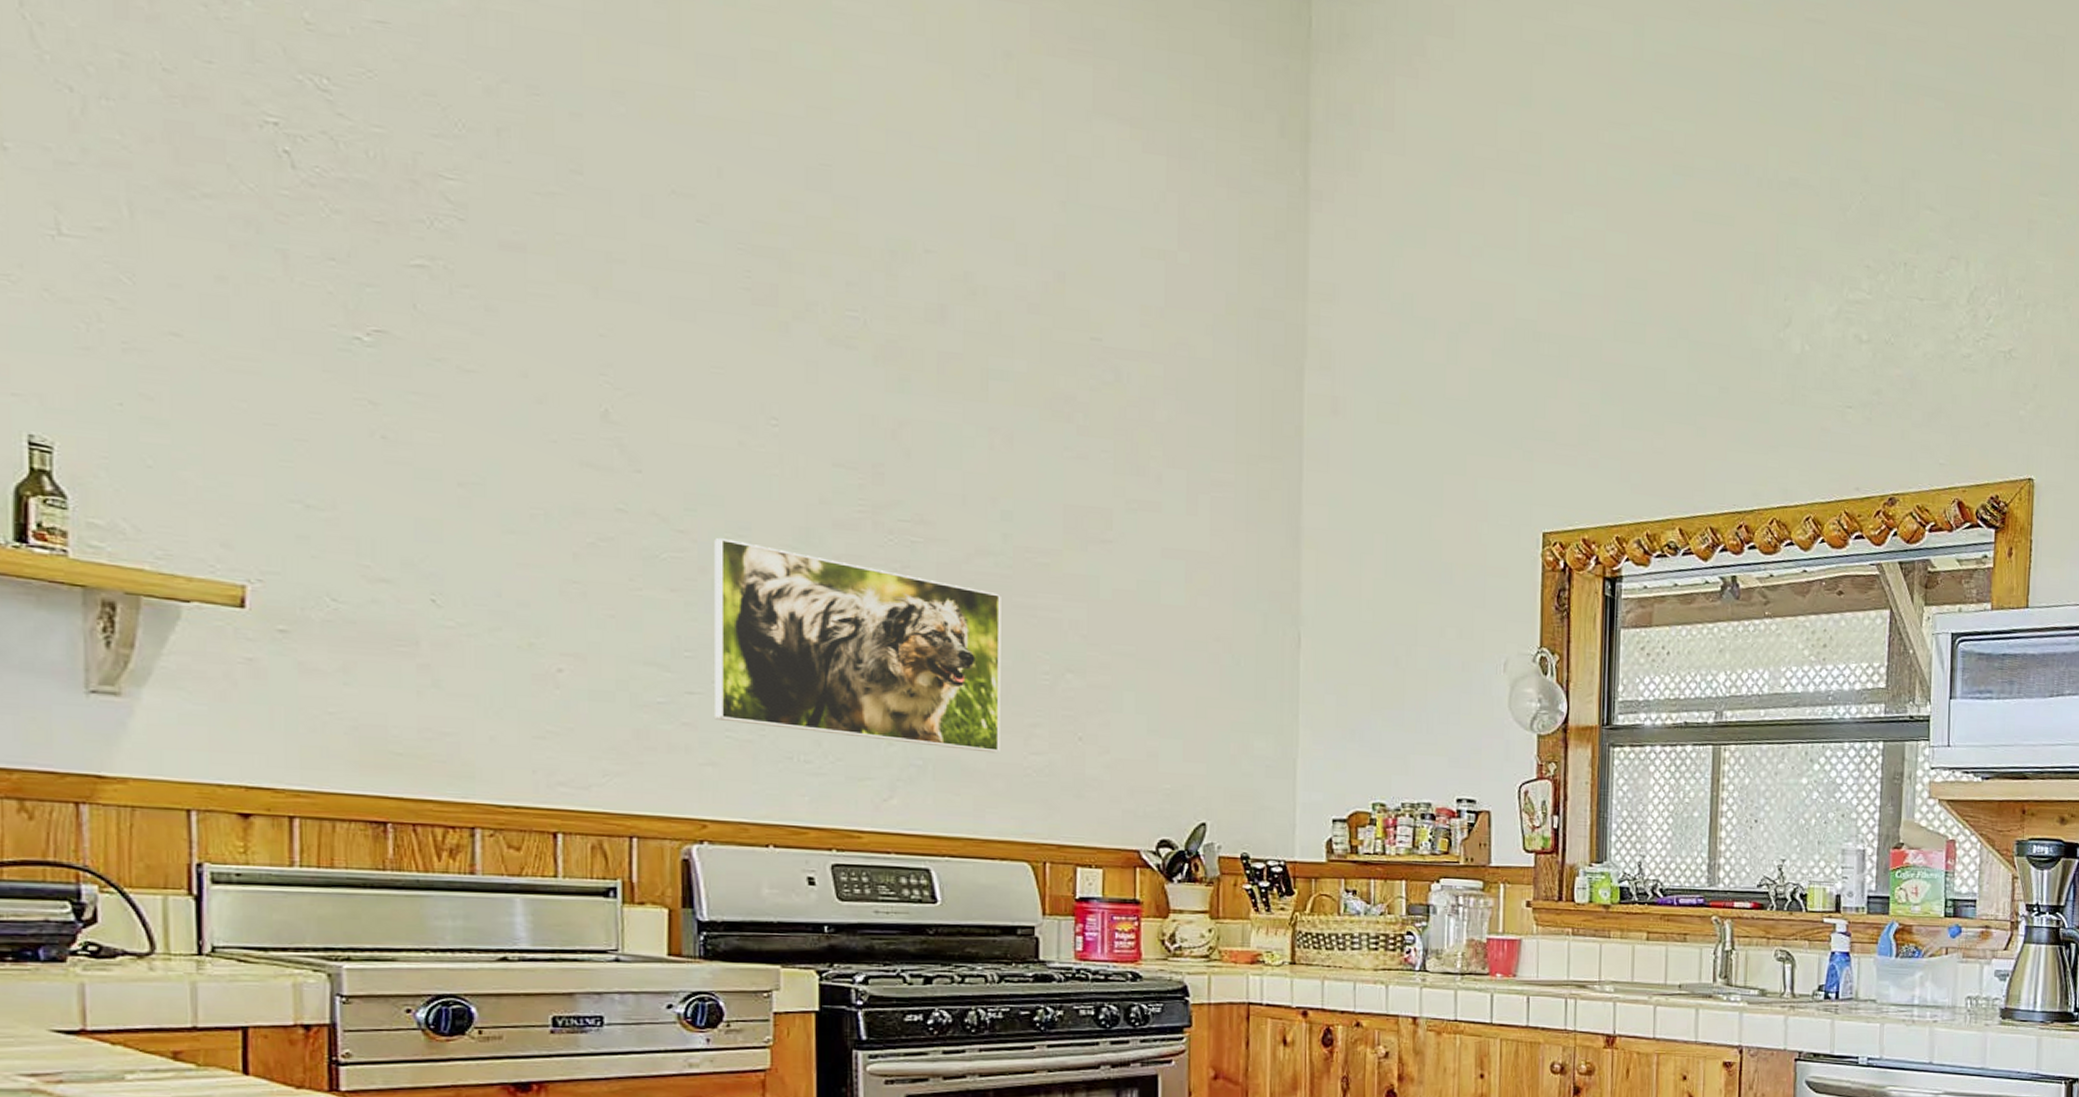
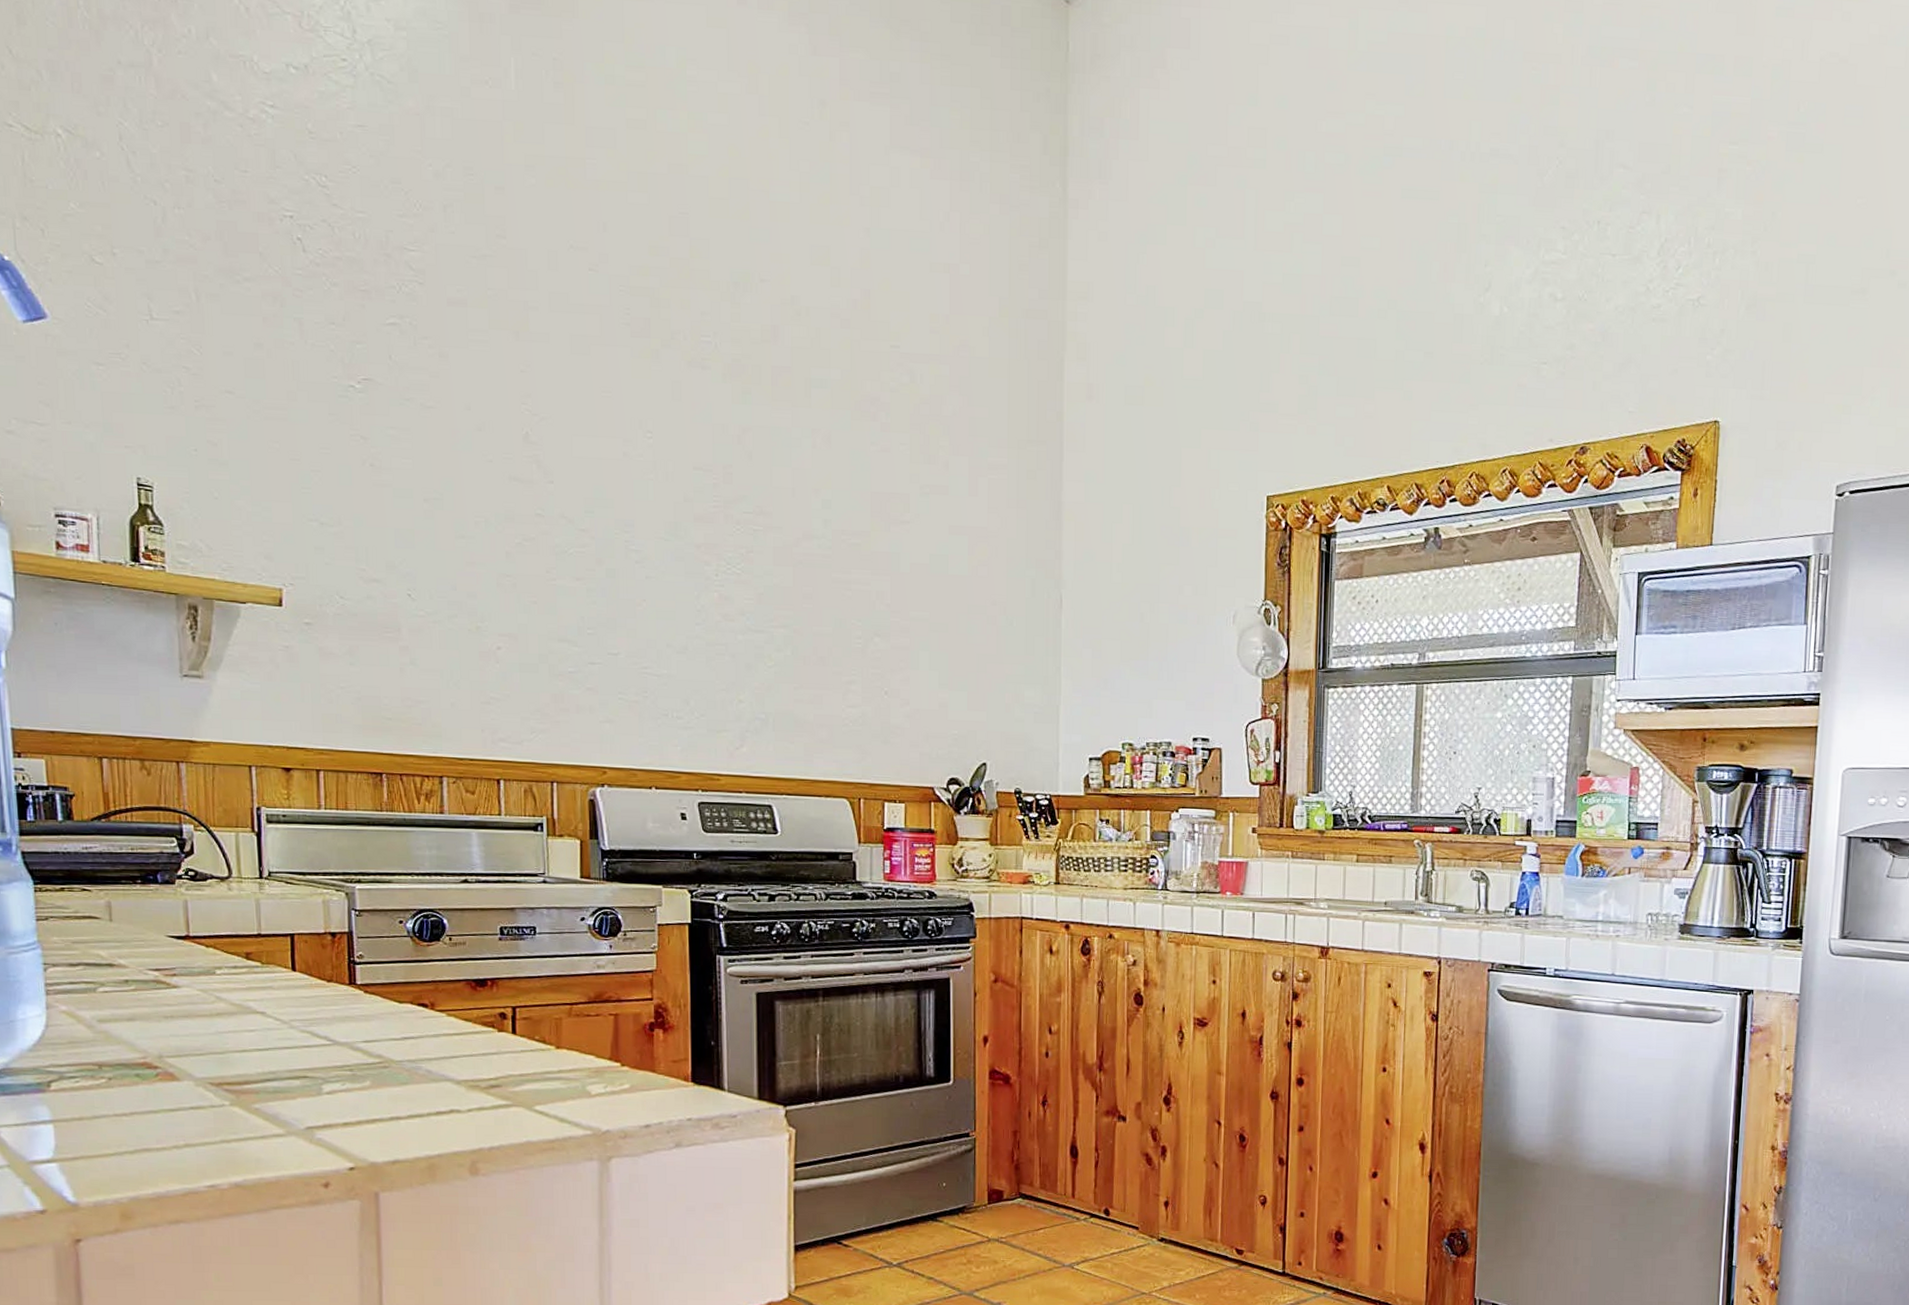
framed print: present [714,537,1001,753] -> none [607,533,824,707]

